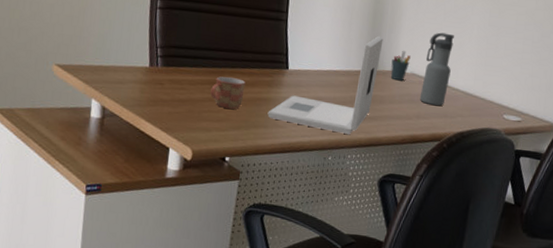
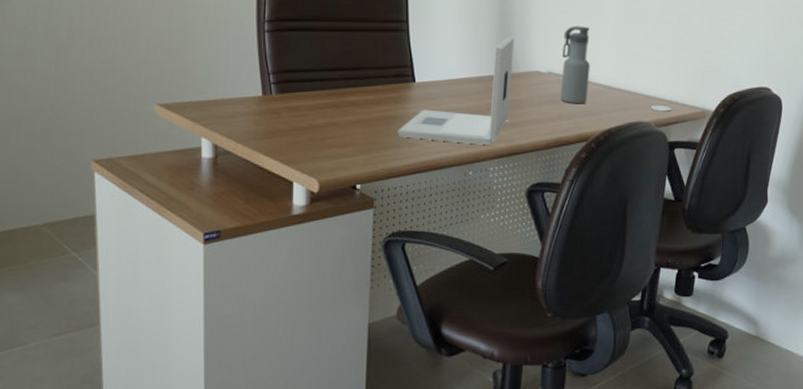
mug: present [210,76,246,109] -> none [333,98,370,131]
pen holder: present [390,50,411,81] -> none [526,49,546,82]

